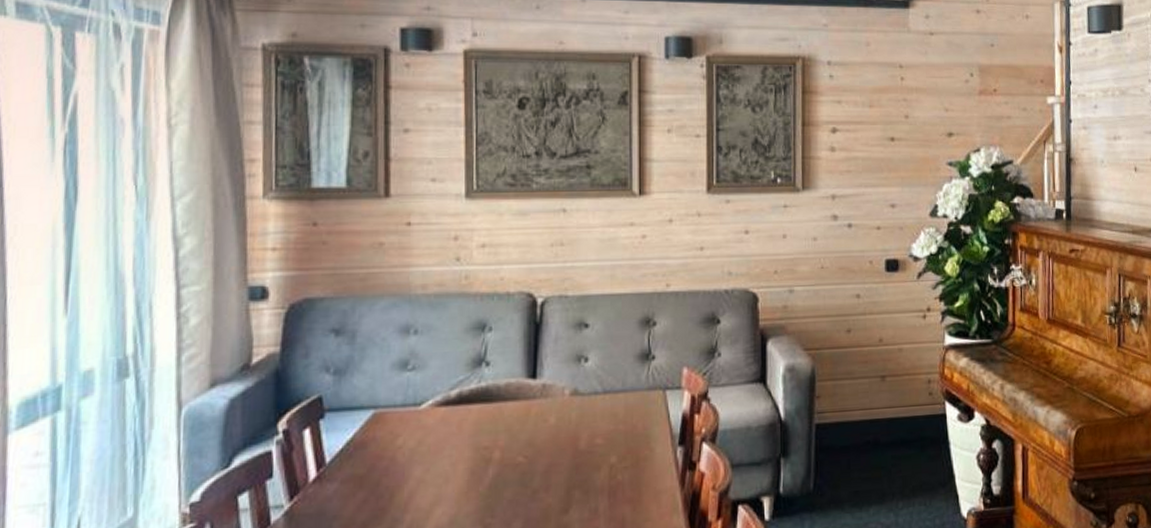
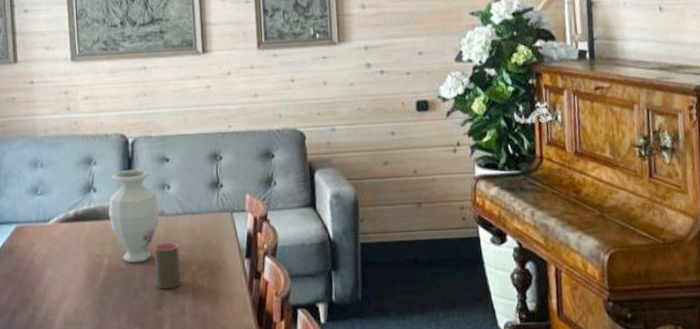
vase: none [505,337,571,457] -> present [108,169,159,263]
cup: none [562,428,595,488] -> present [154,242,181,290]

